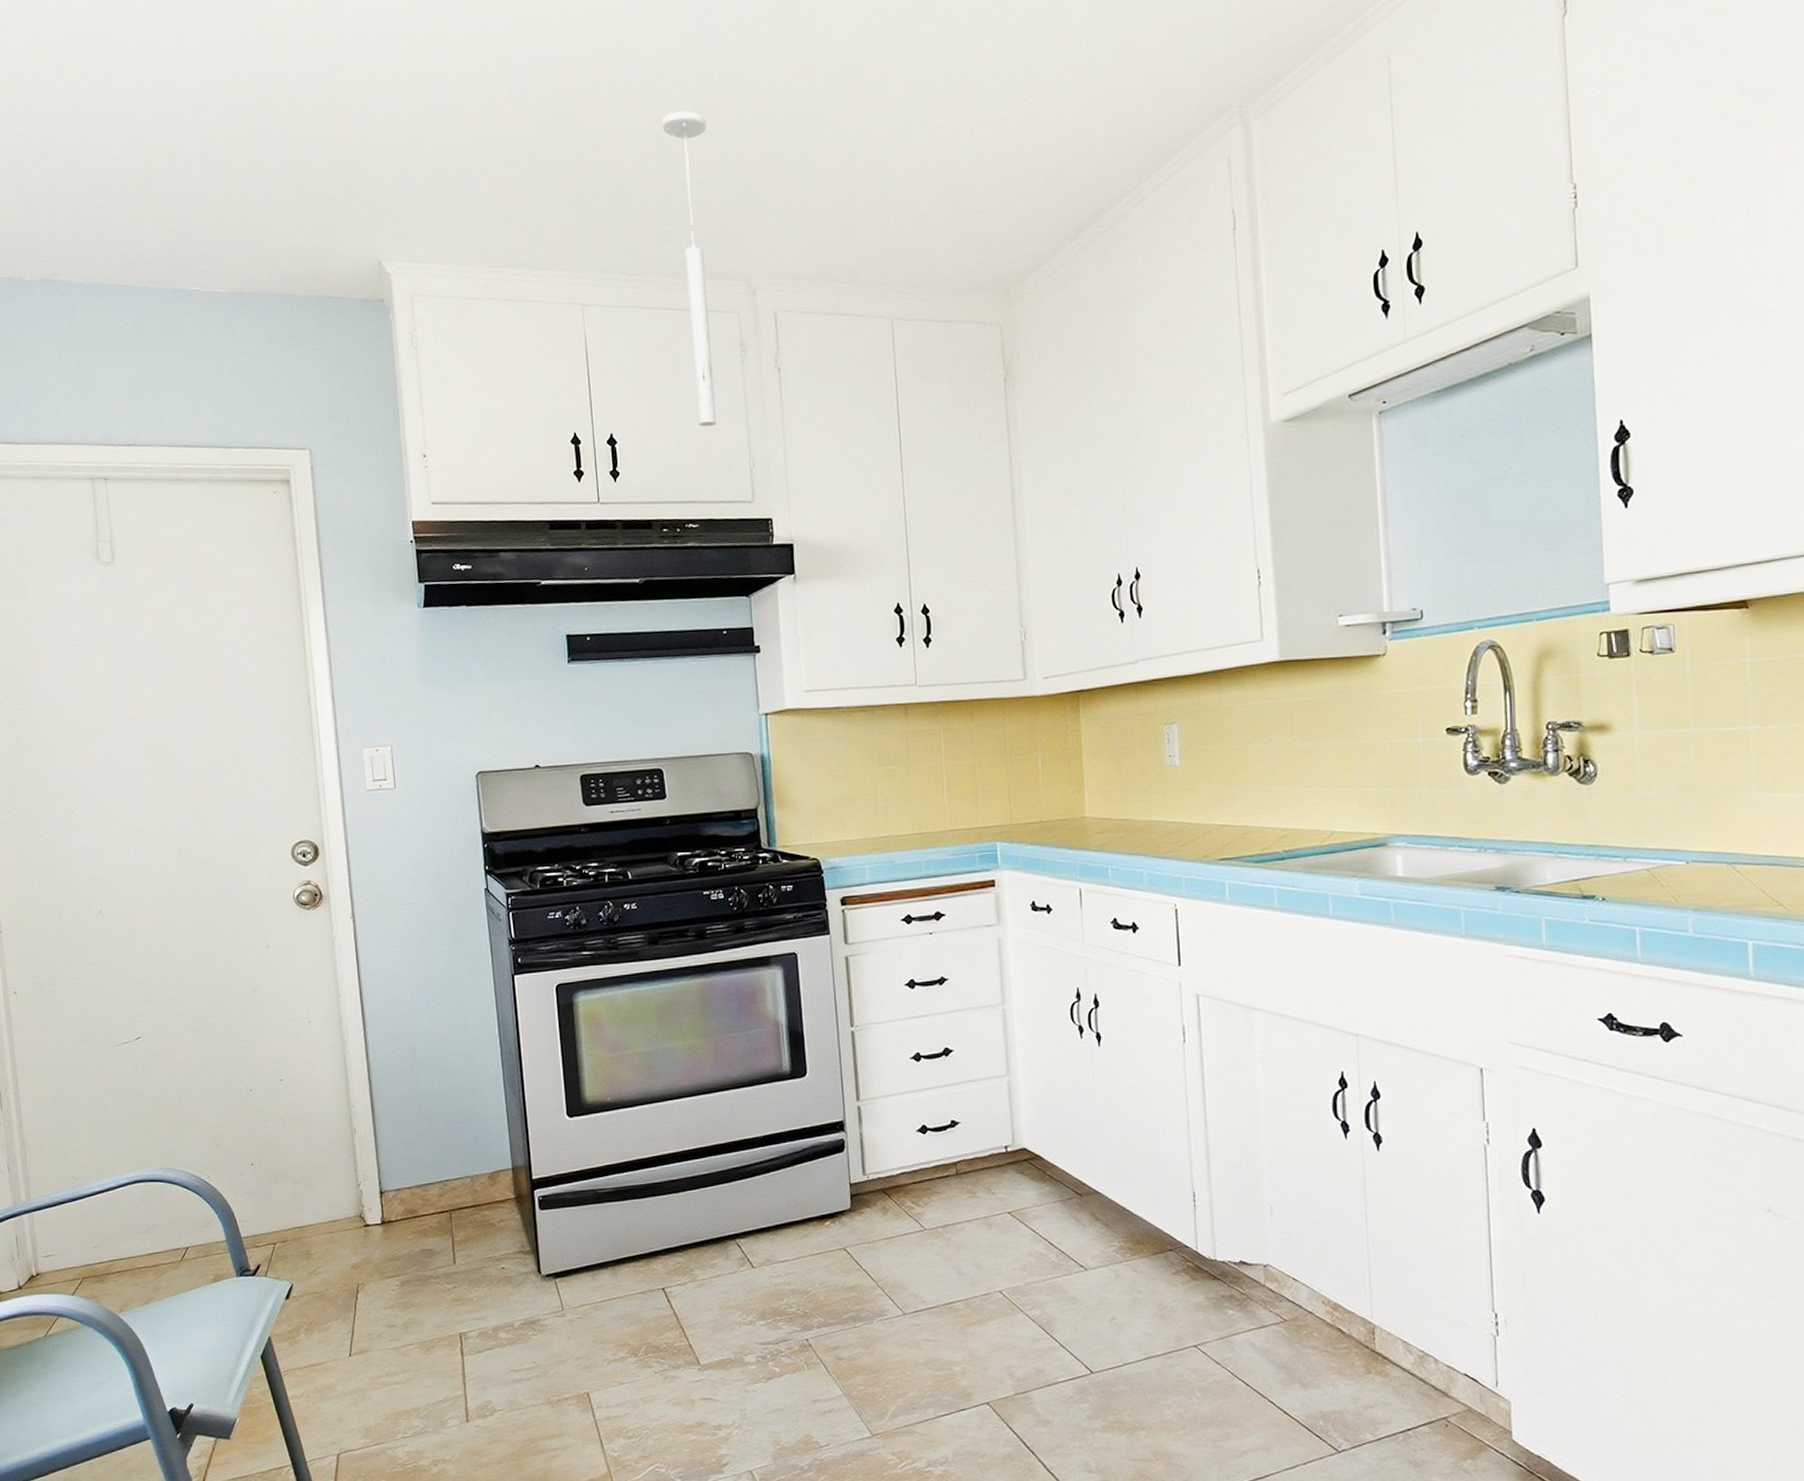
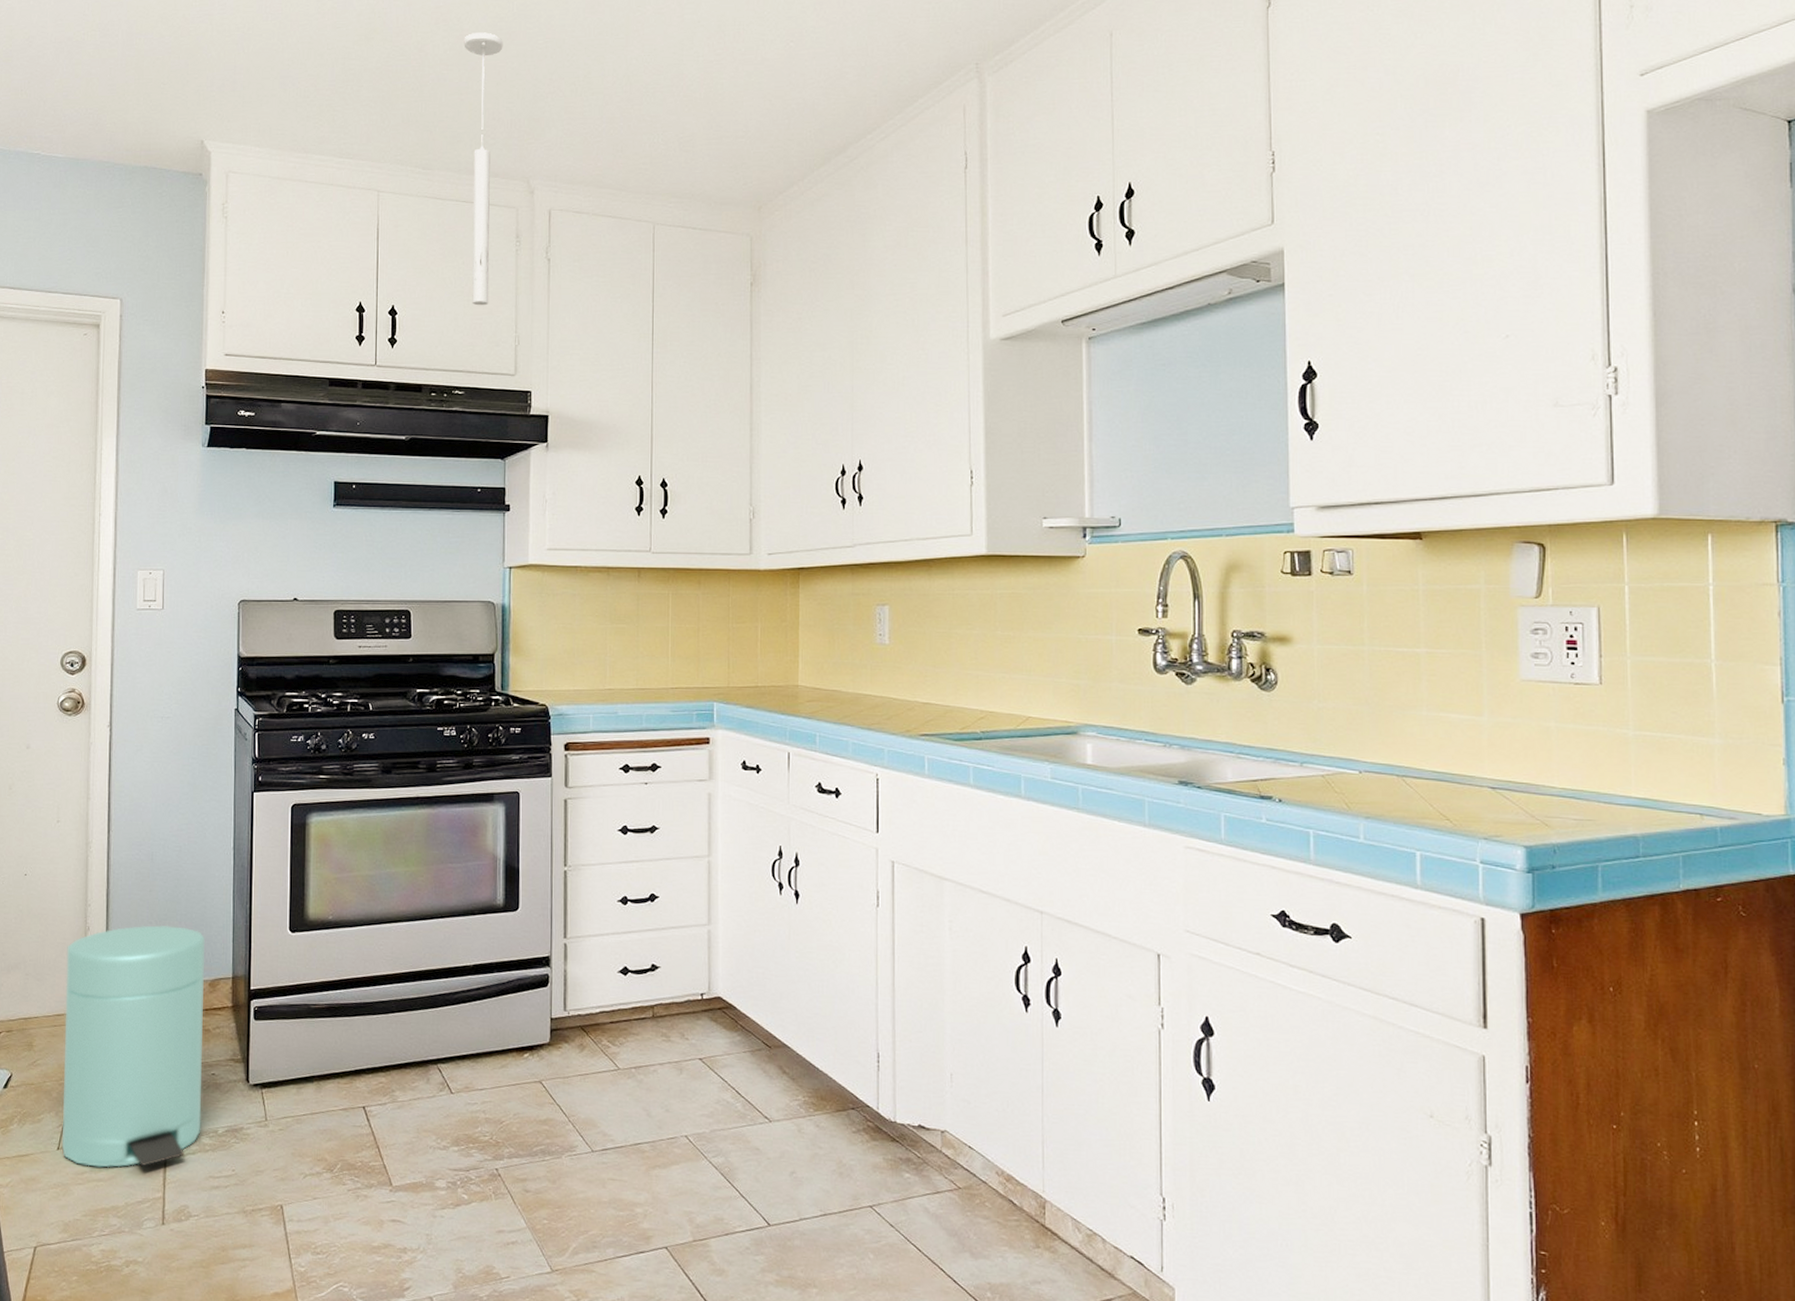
trash can: none [334,1120,497,1371] -> present [62,924,206,1168]

